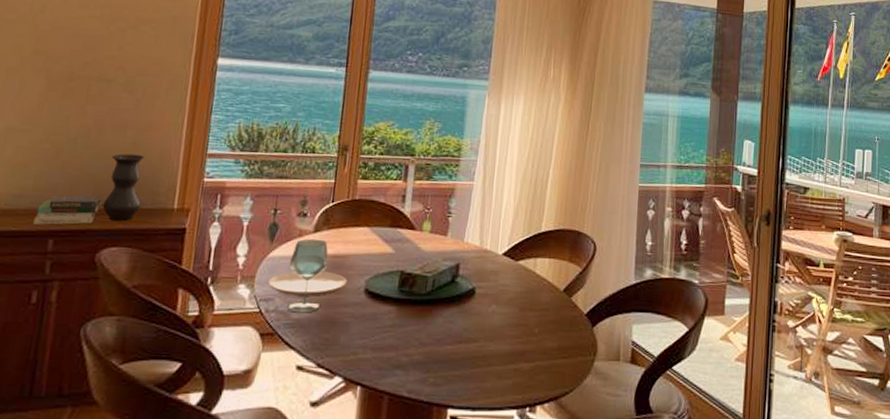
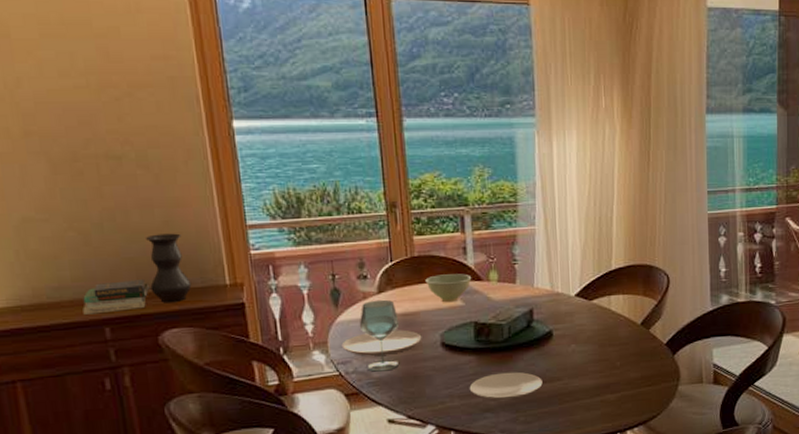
bowl: none [361,220,406,249] -> present [425,274,472,303]
plate: none [384,327,458,357] -> present [469,371,543,400]

